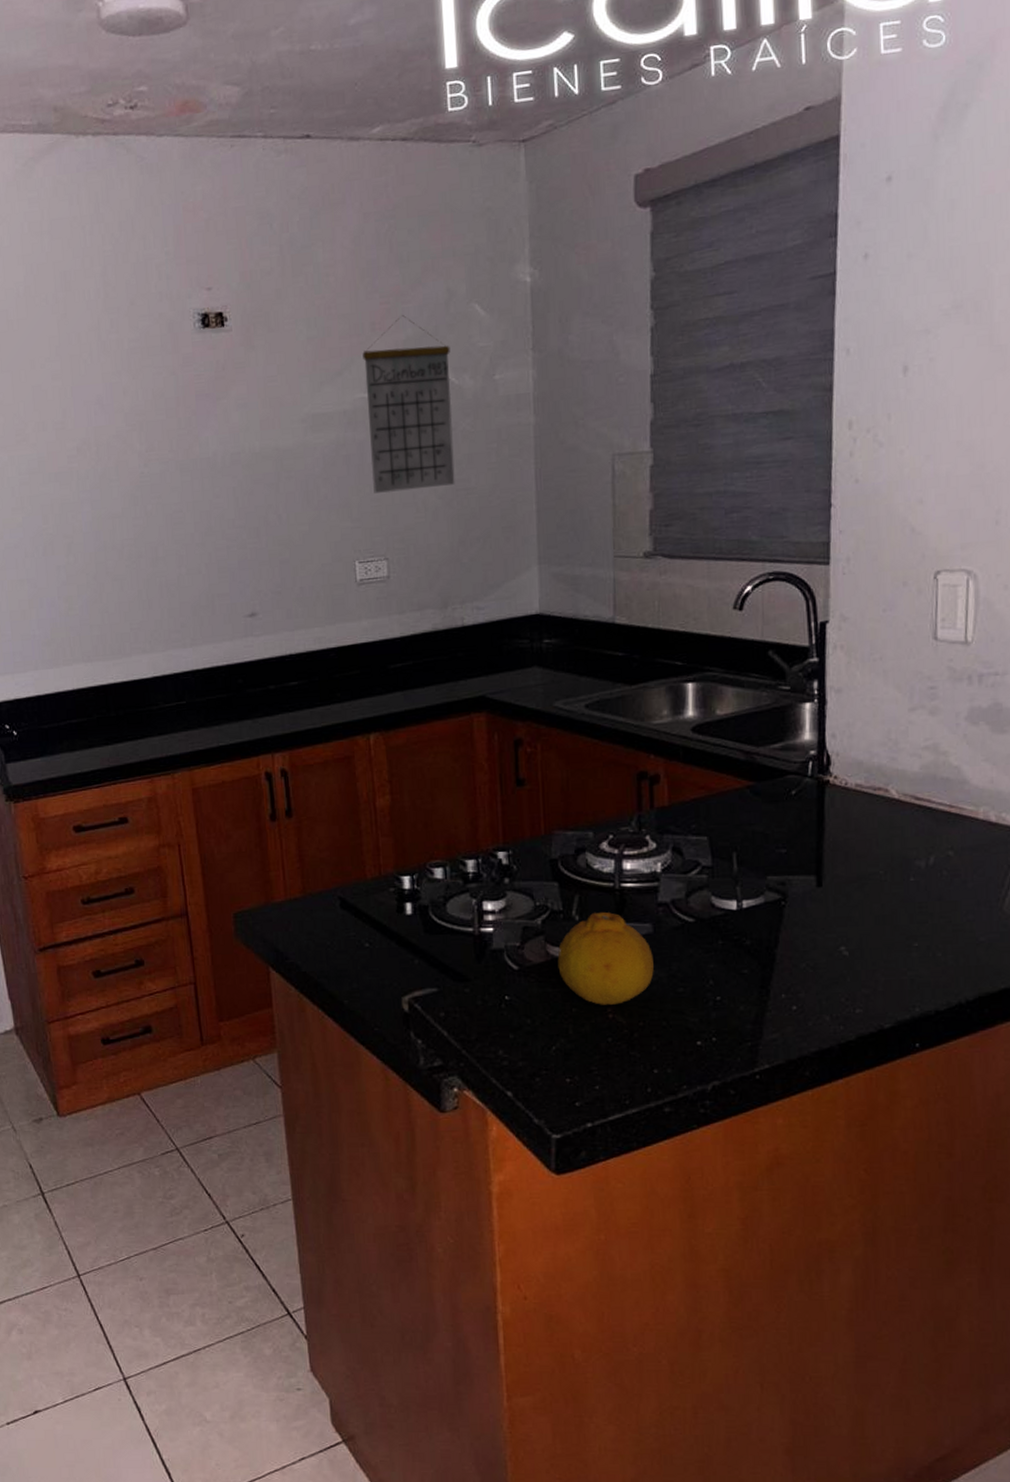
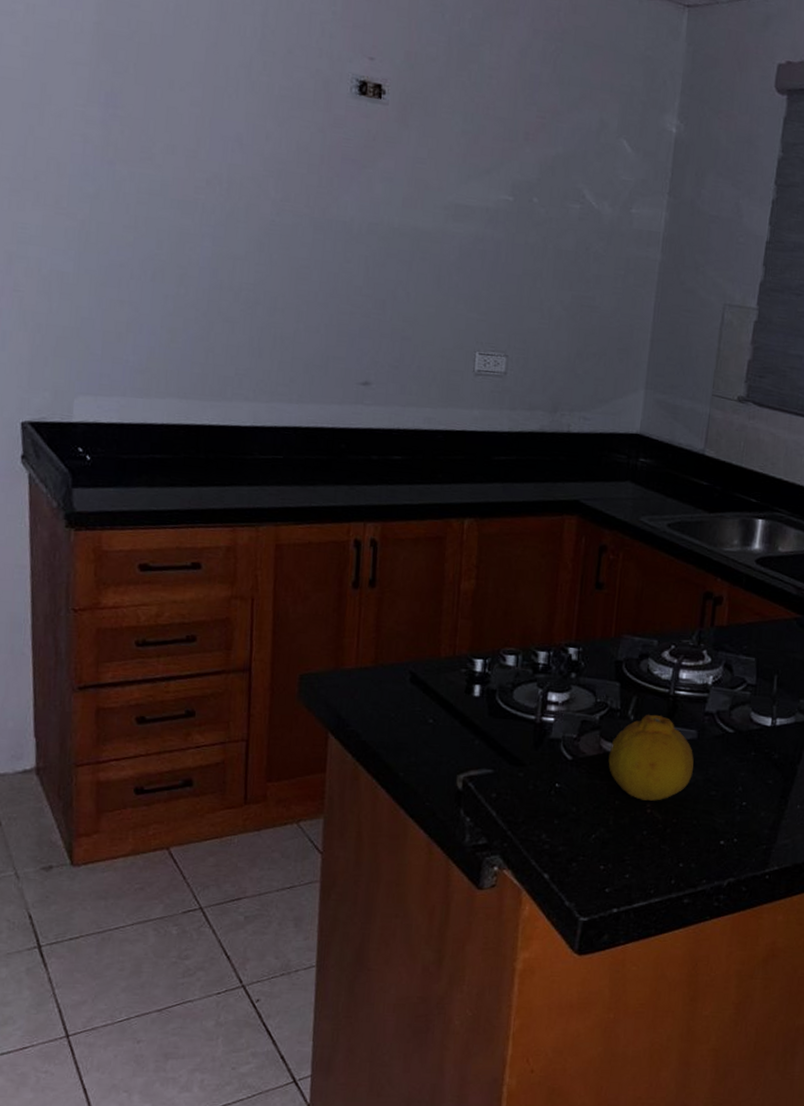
calendar: present [362,315,455,493] -> none [504,133,595,300]

